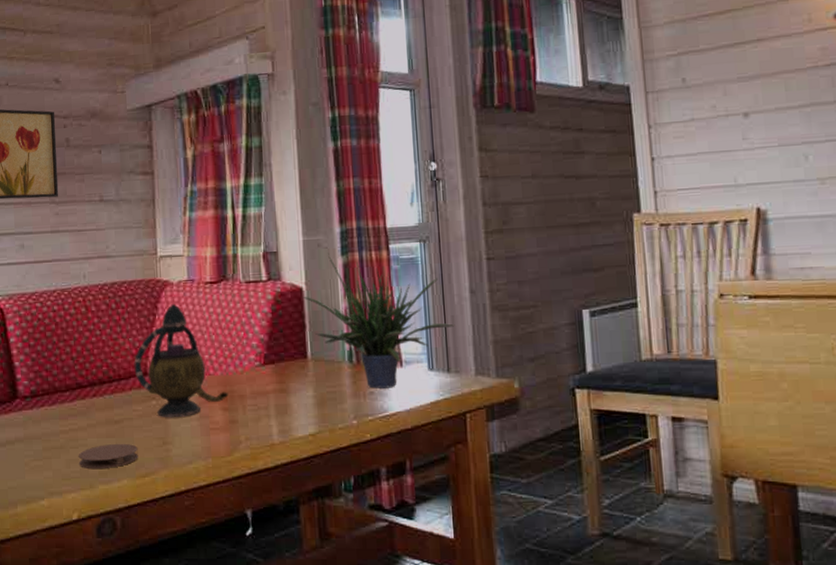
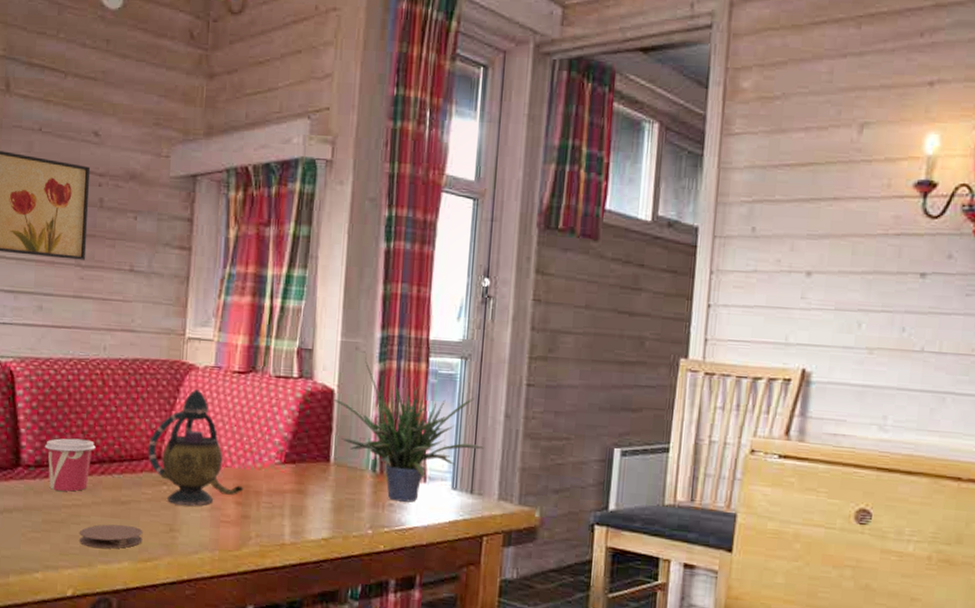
cup: none [38,365,86,417] -> present [44,438,96,492]

